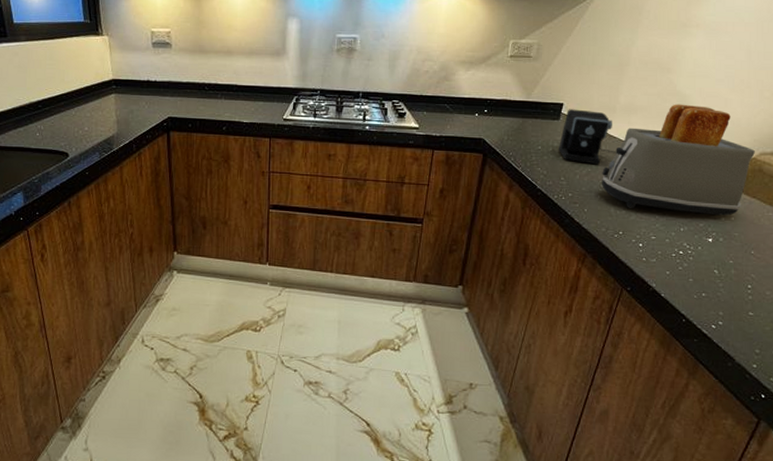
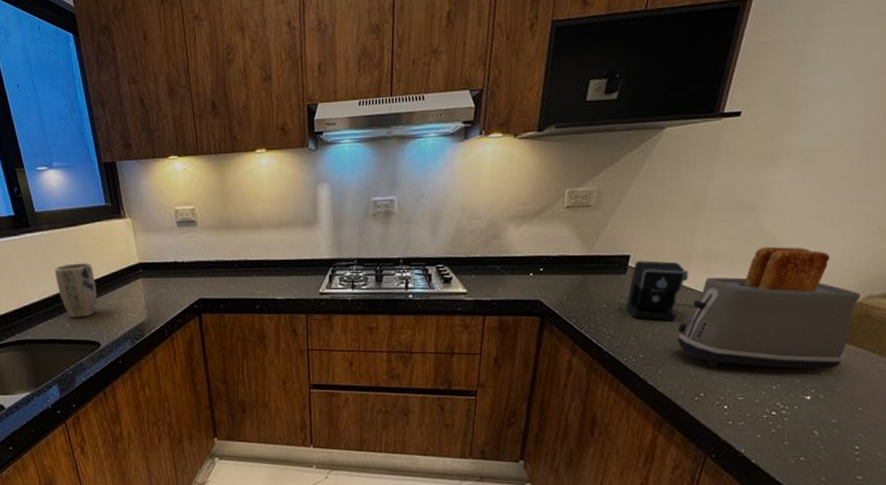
plant pot: none [28,75,70,129] -> present [54,263,98,318]

